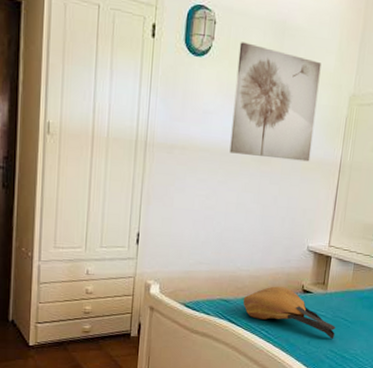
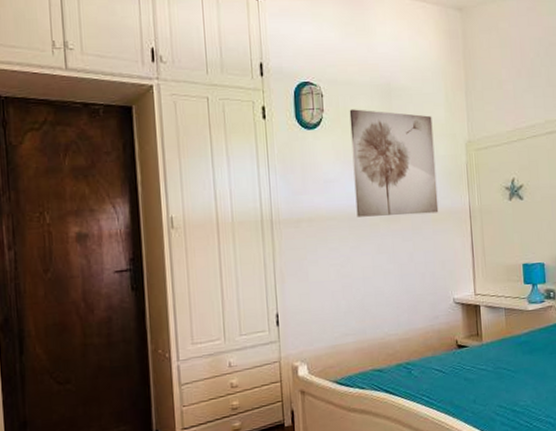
tote bag: present [243,286,336,339] -> none [397,345,500,393]

